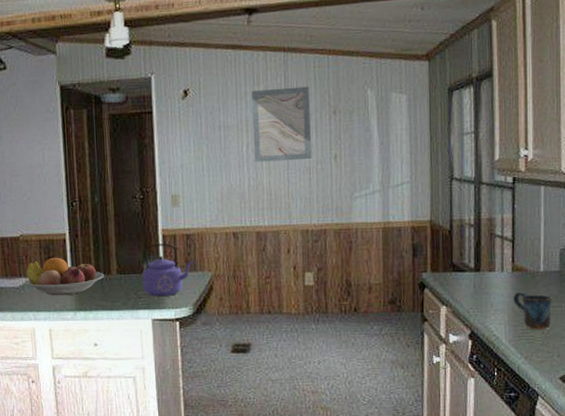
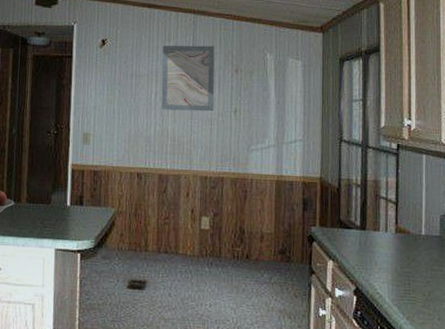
kettle: present [142,243,193,297] -> none [49,177,98,228]
mug: present [513,291,553,330] -> none [396,252,434,292]

